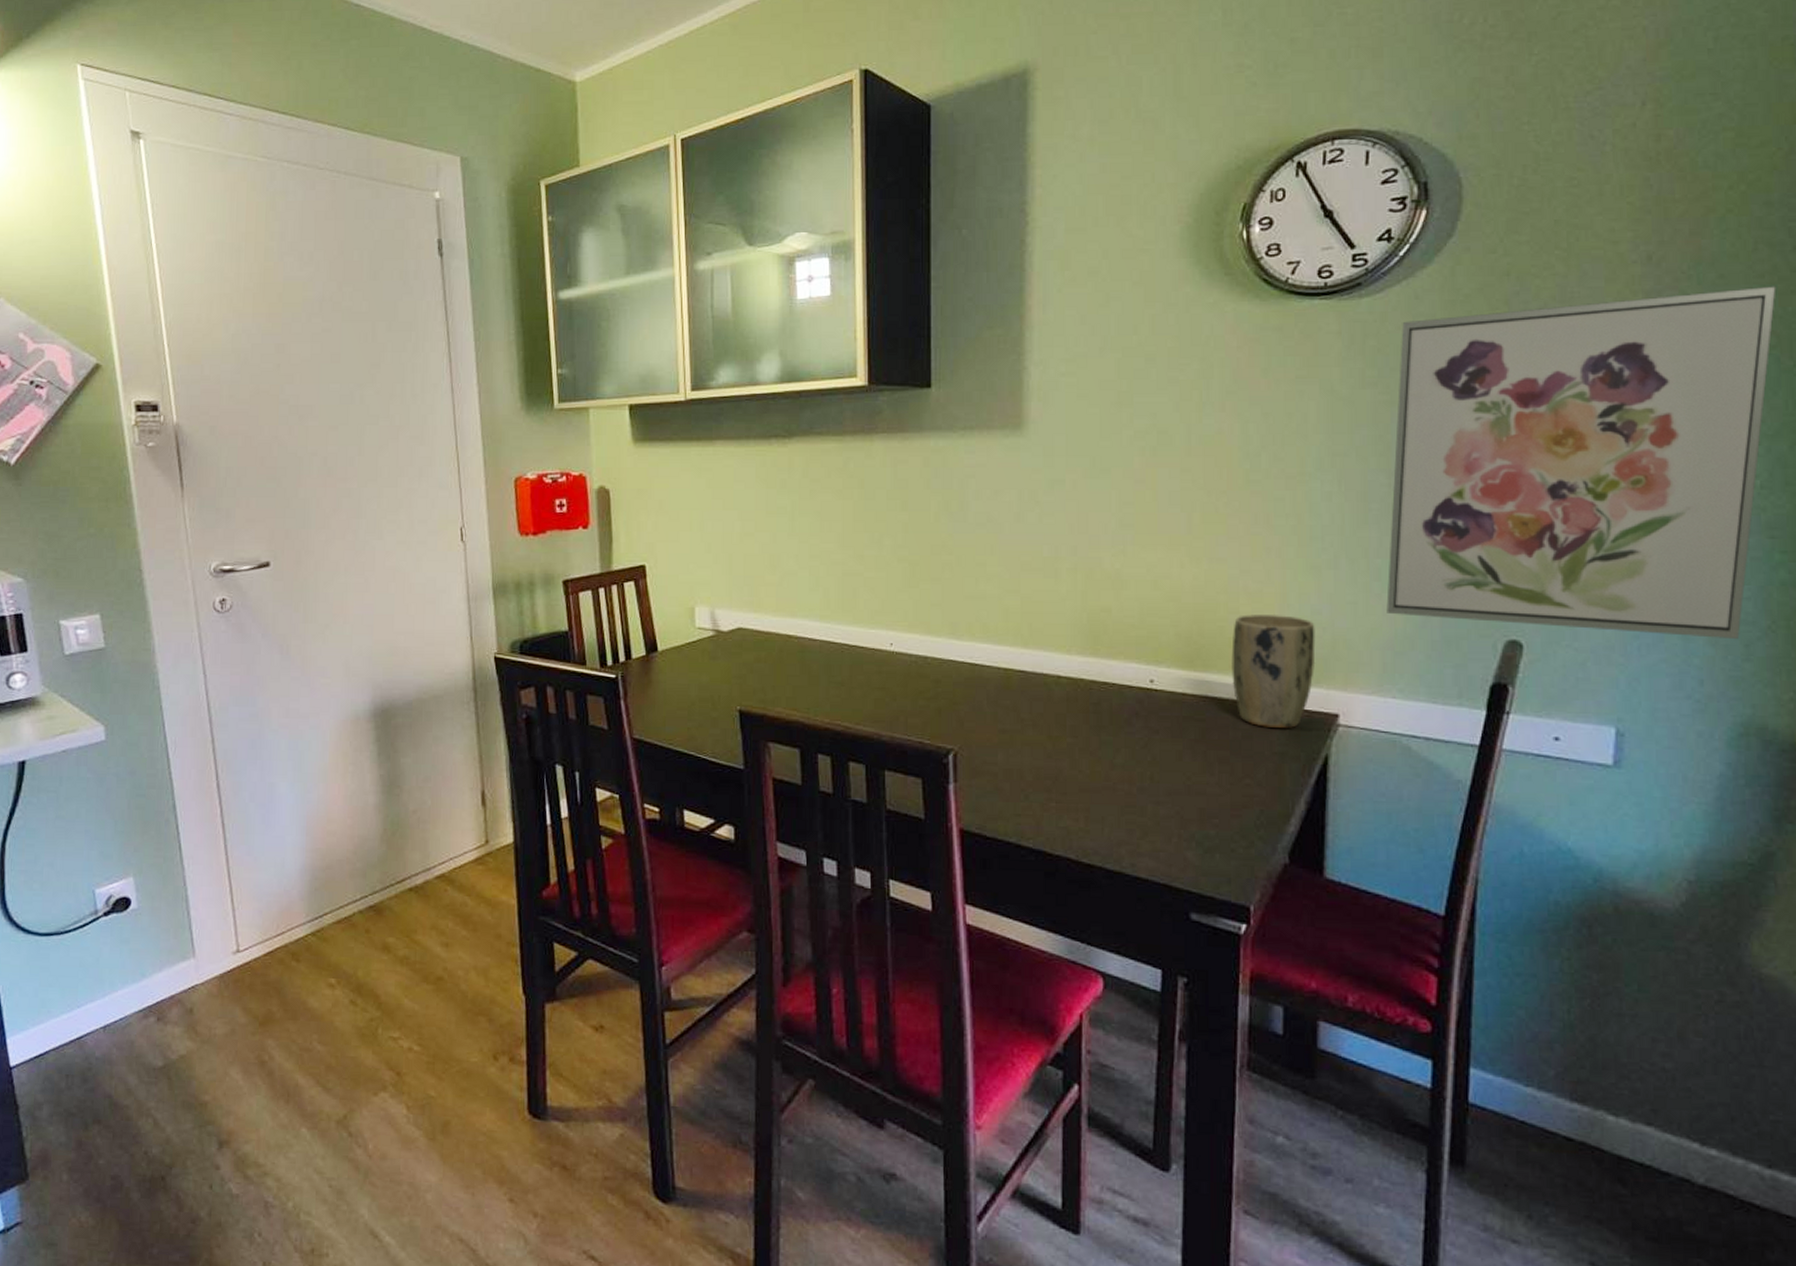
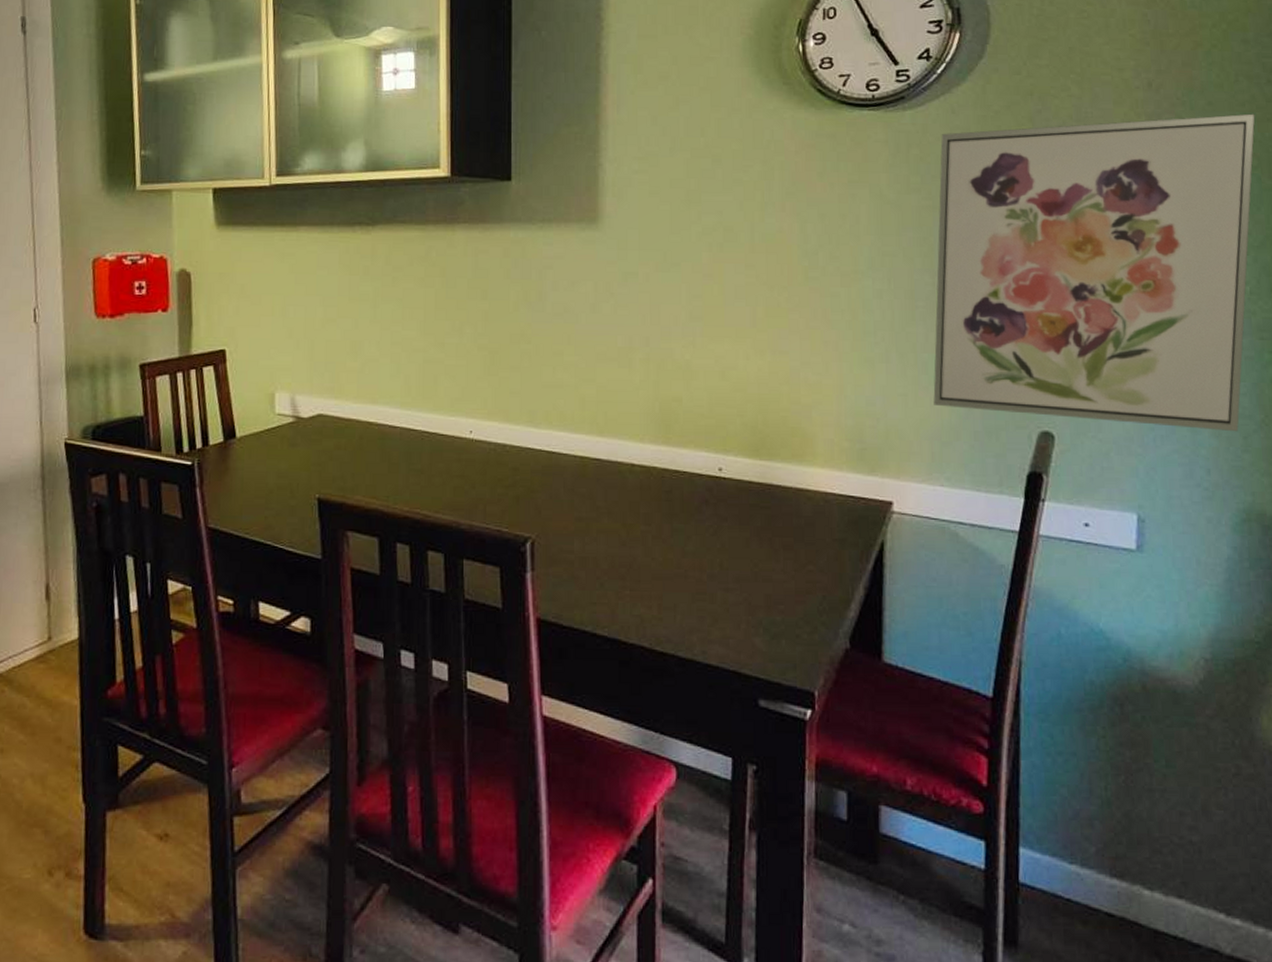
plant pot: present [1231,613,1316,728] -> none [794,404,871,515]

